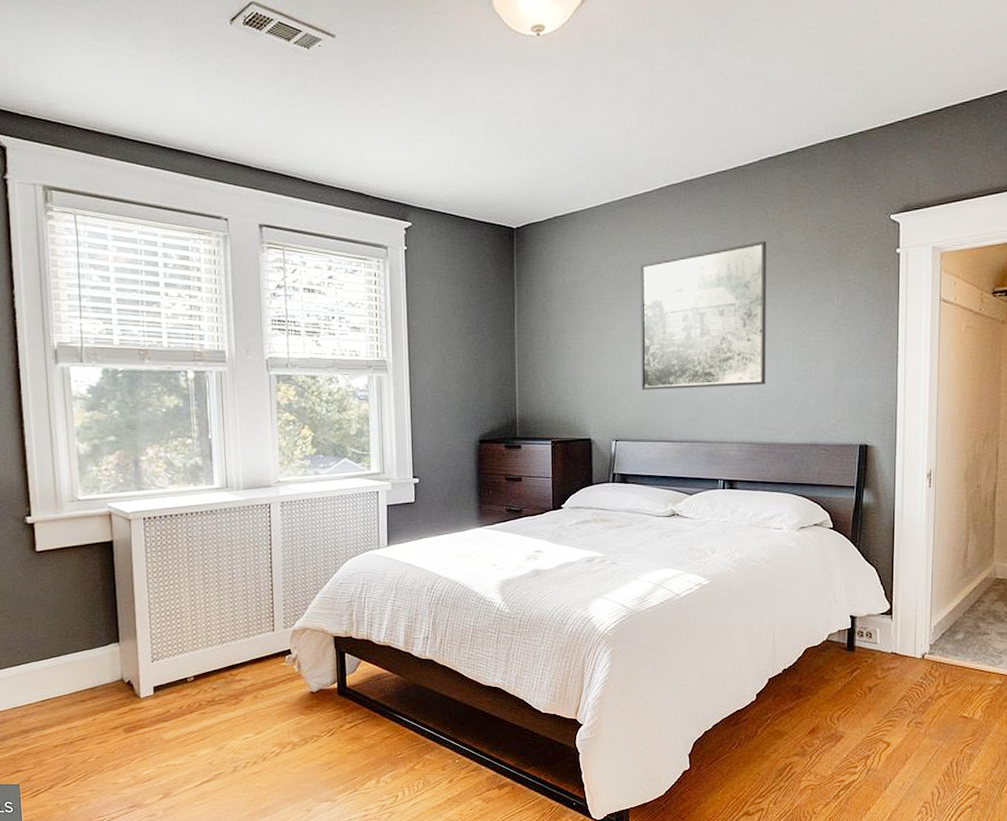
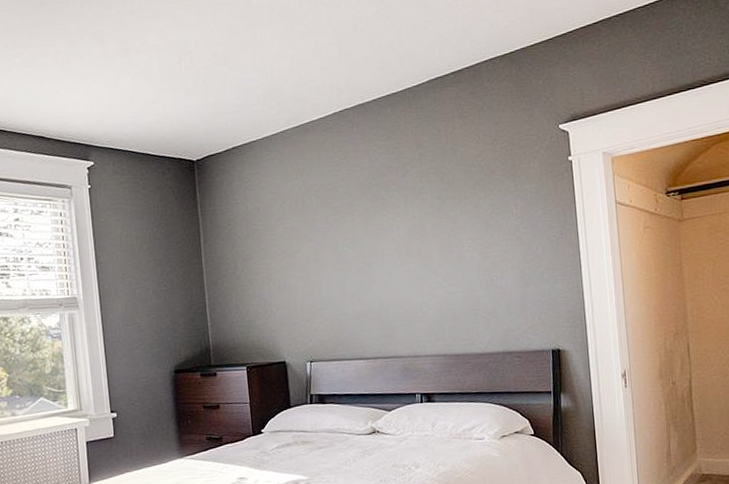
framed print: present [640,241,767,390] -> none [320,157,454,310]

